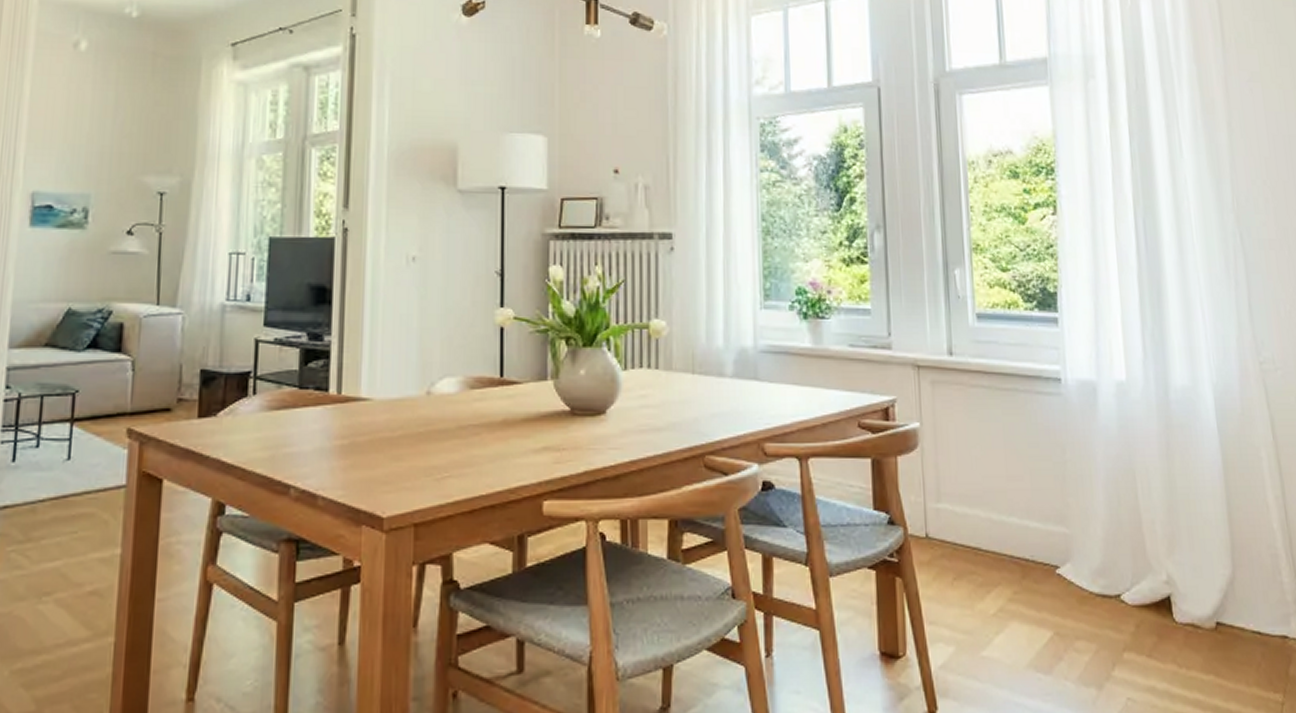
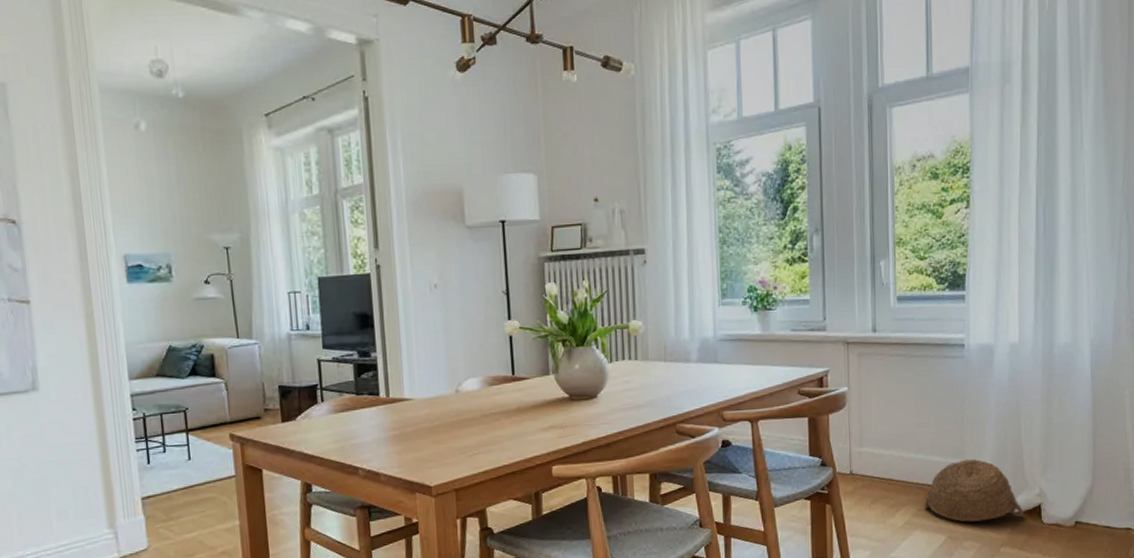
woven basket: none [1022,527,1152,614] -> present [925,458,1026,522]

